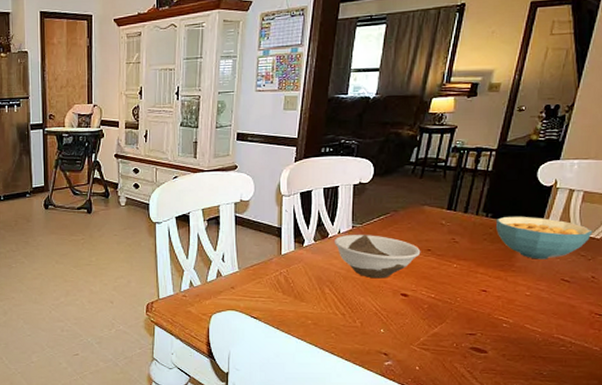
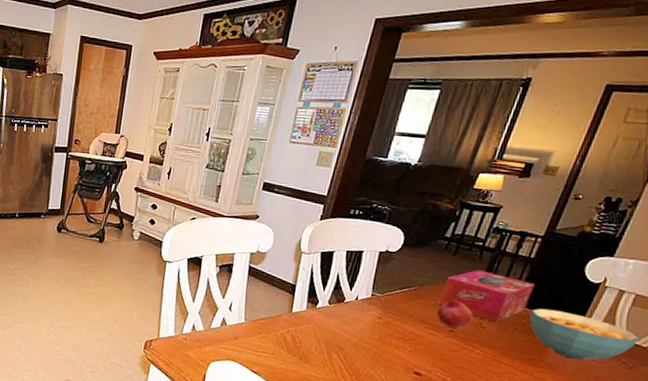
bowl: present [333,235,421,279] -> none [349,302,443,353]
tissue box: none [413,189,496,236] -> present [438,270,535,323]
fruit: none [413,220,446,247] -> present [436,299,473,328]

